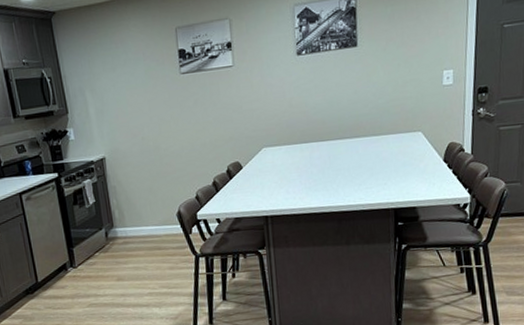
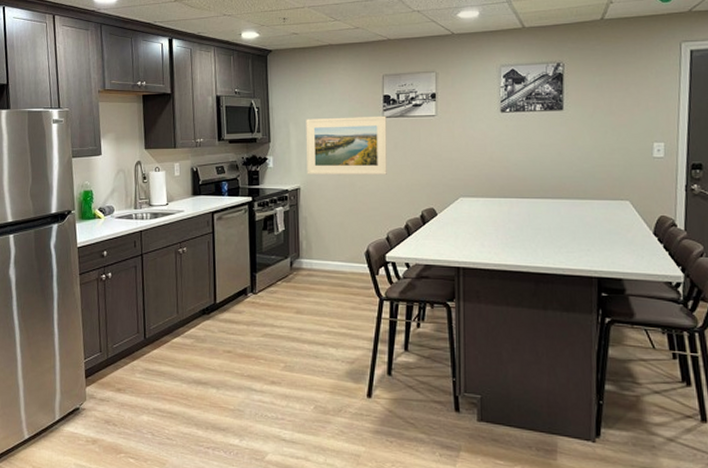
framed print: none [102,71,190,143] -> present [306,115,387,175]

